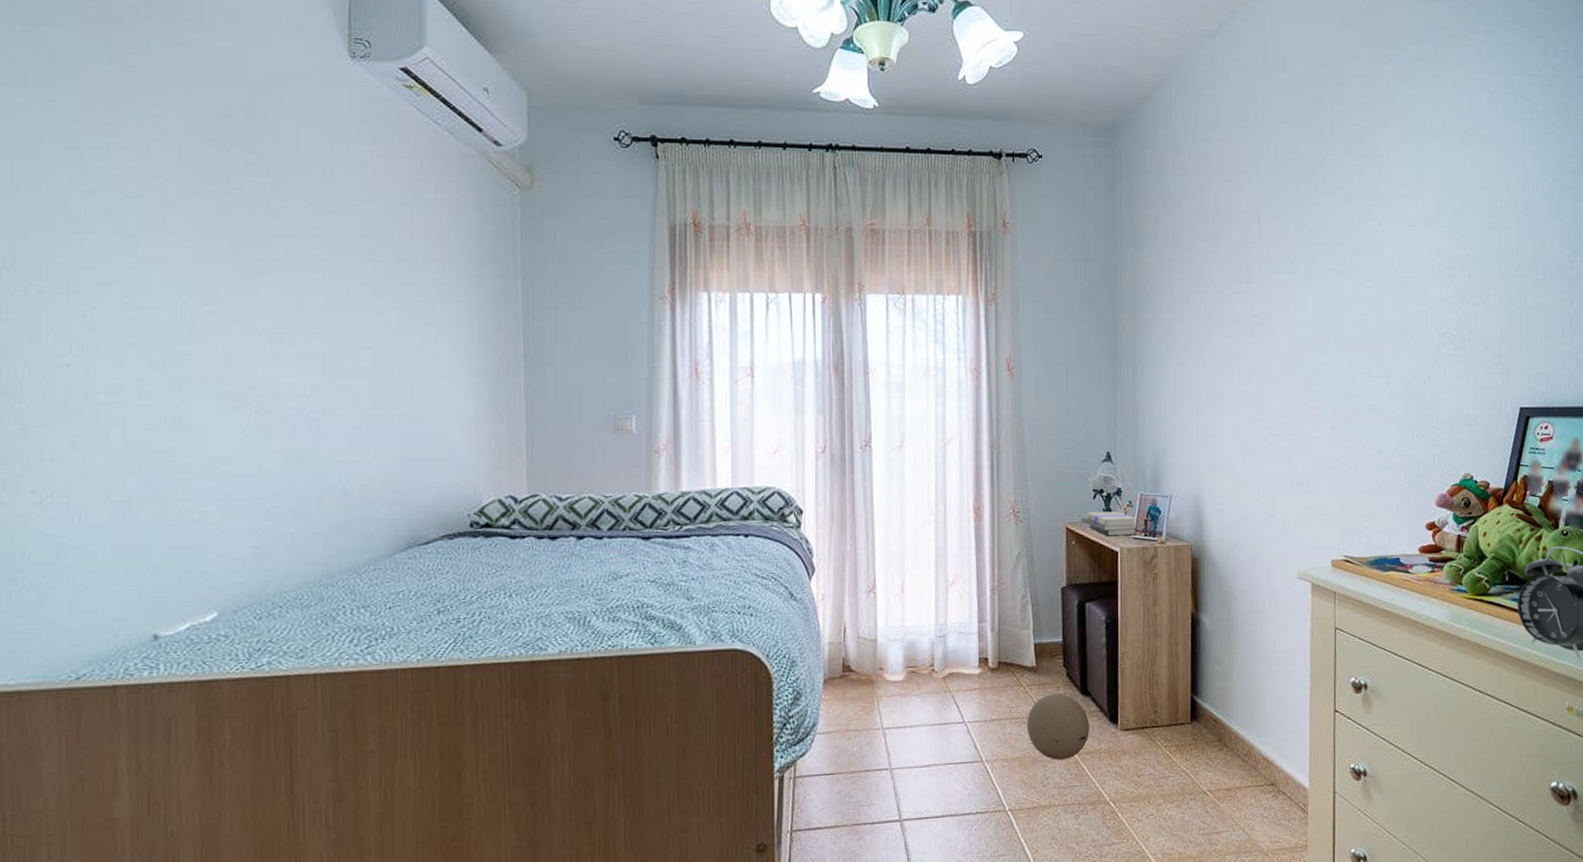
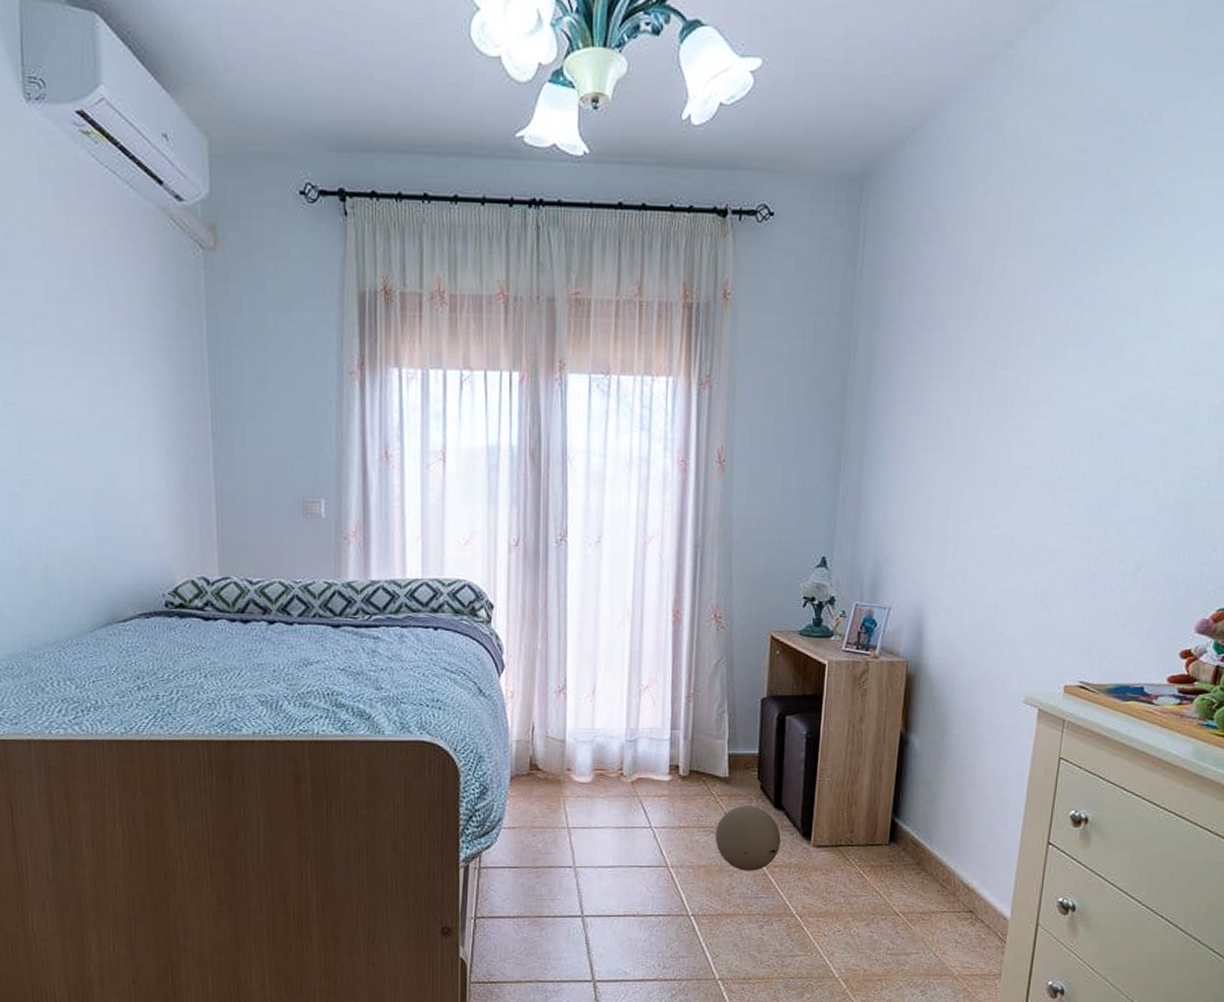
books: present [1081,511,1137,536] -> none [788,621,850,648]

